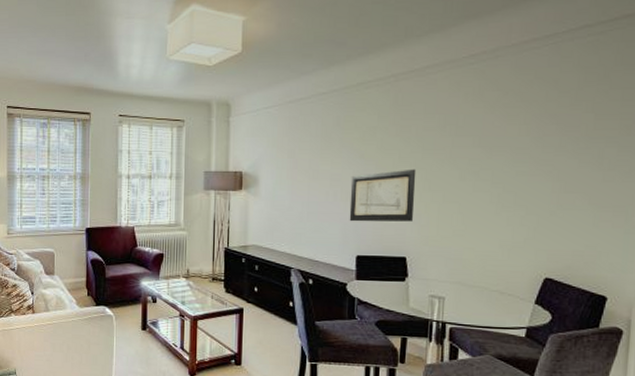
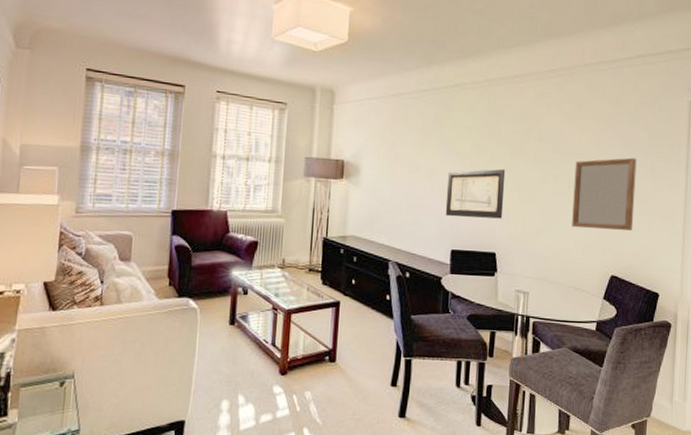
home mirror: none [496,145,579,229] -> present [572,157,637,231]

